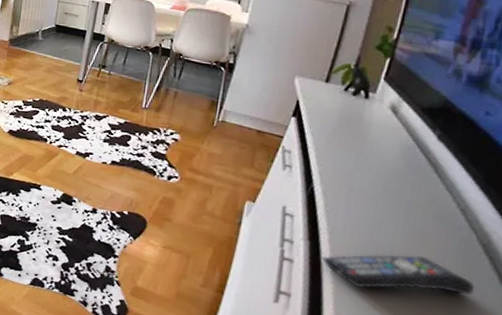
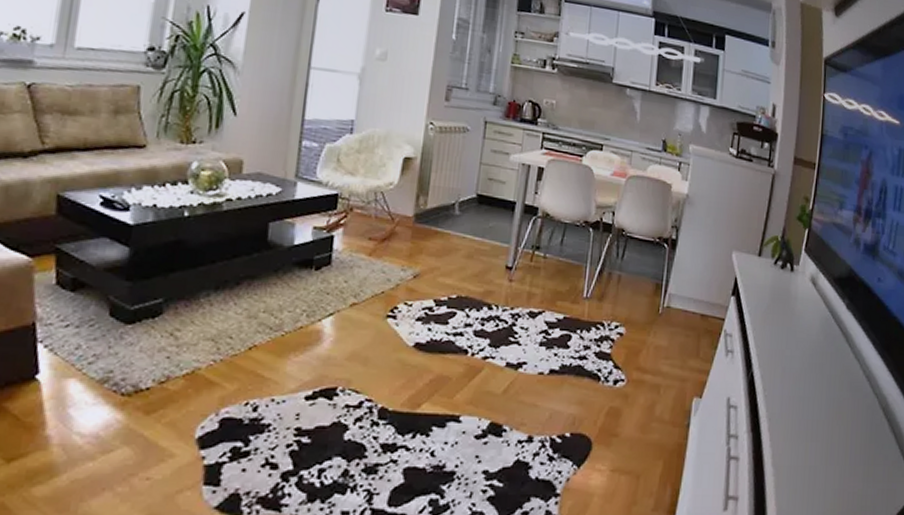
remote control: present [322,254,475,295] -> none [763,429,880,475]

